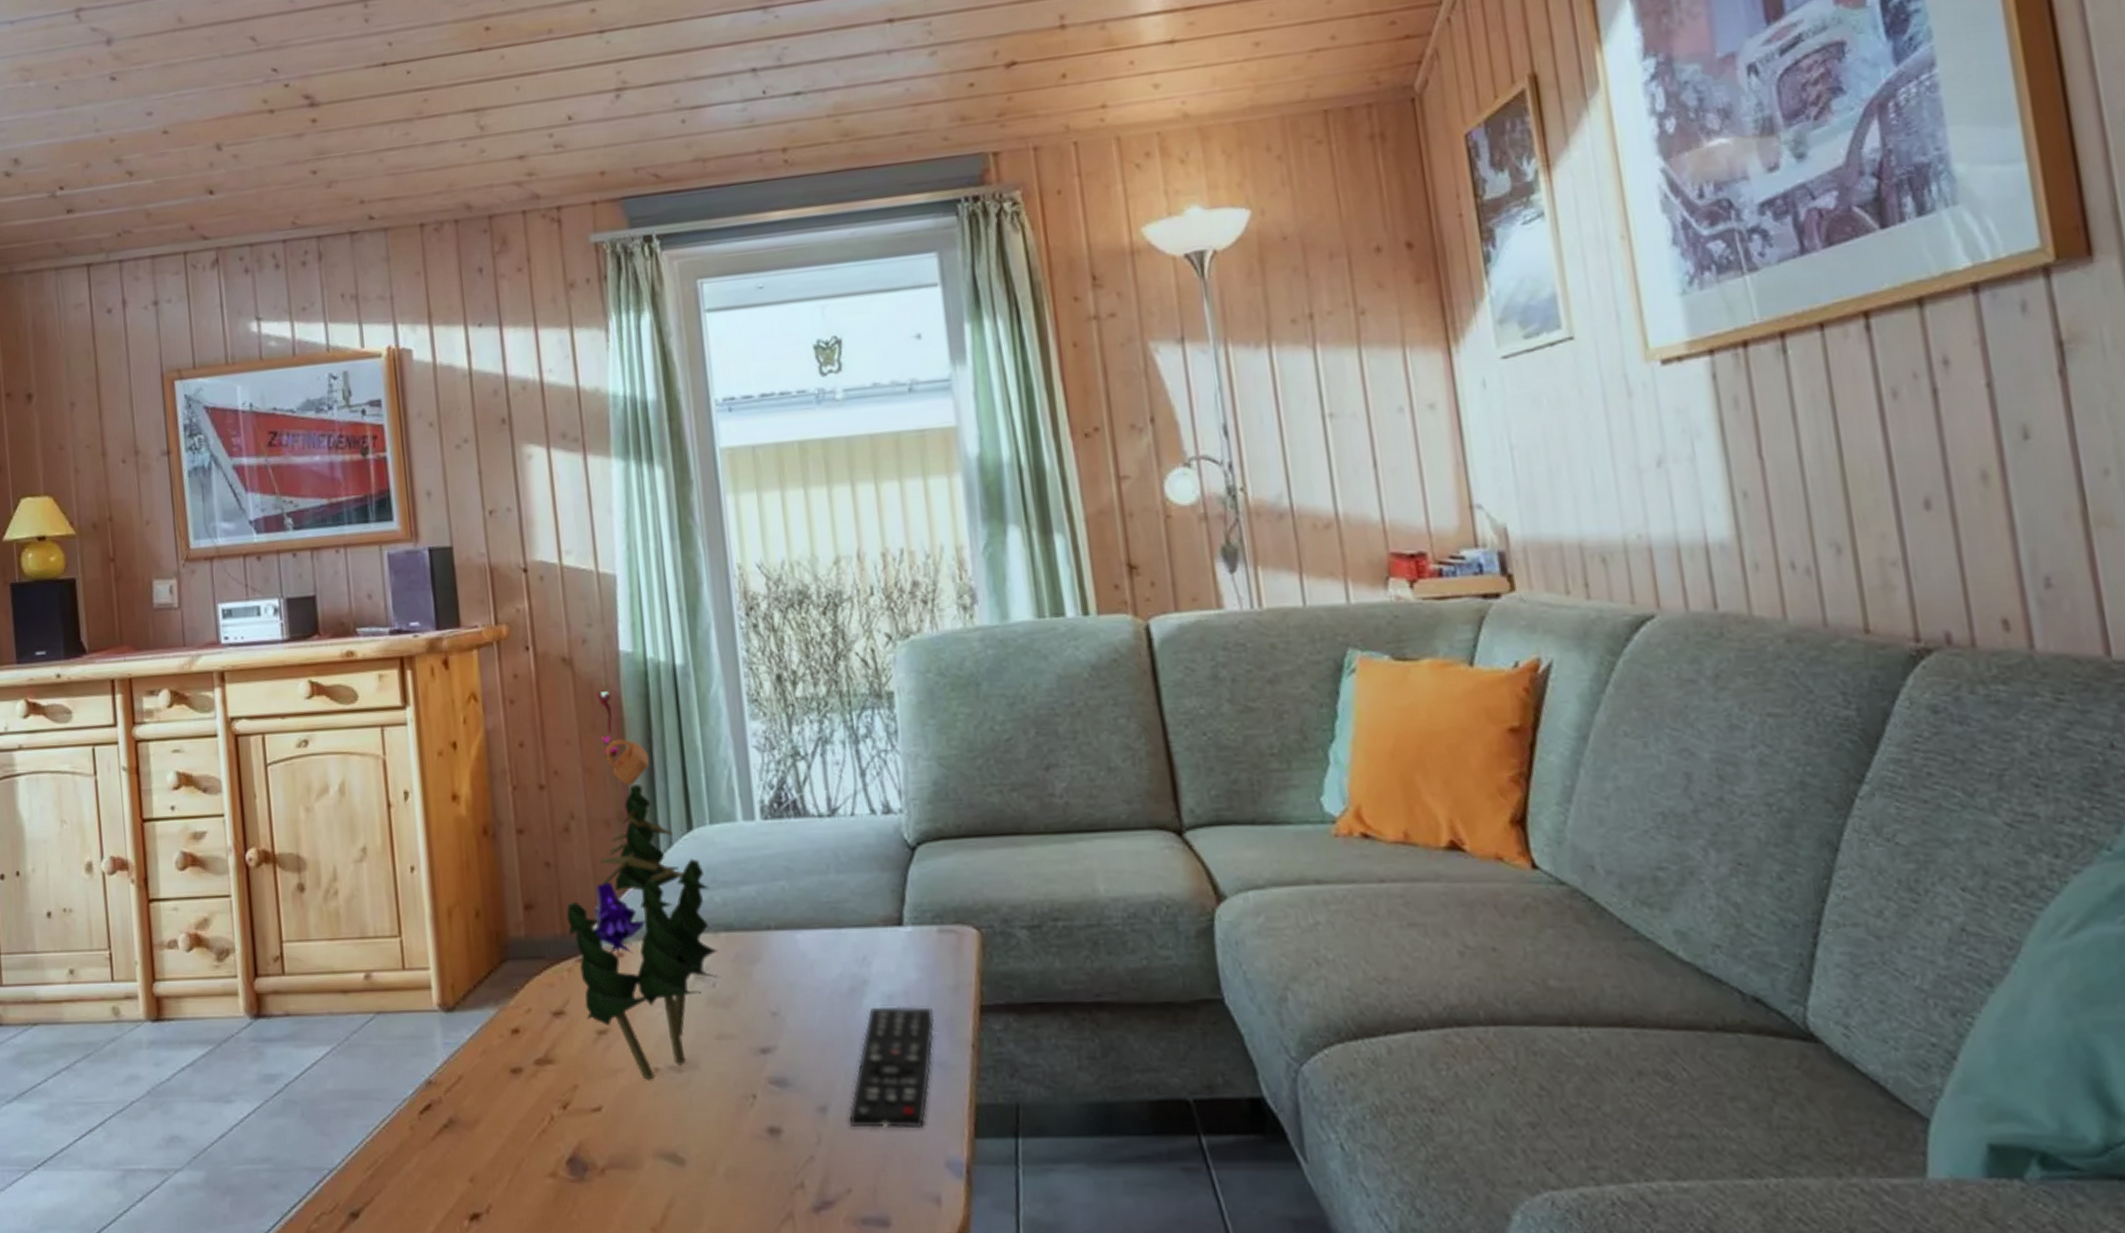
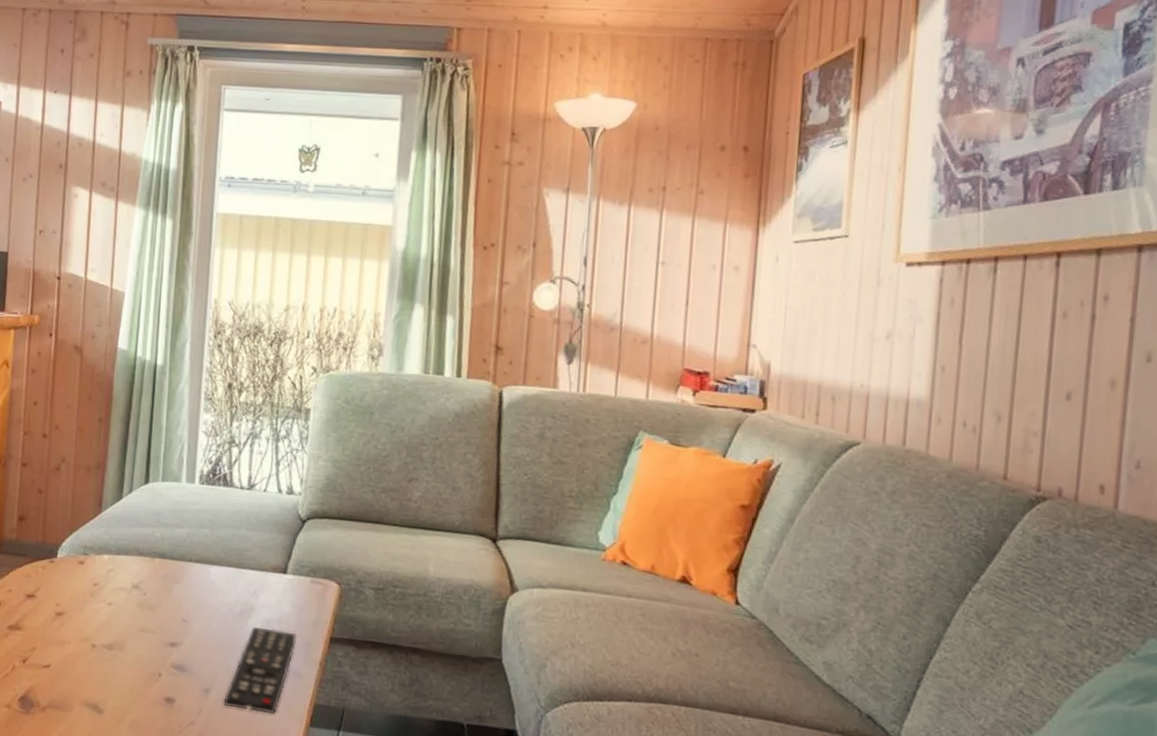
plant: present [566,691,721,1080] -> none [47,375,153,652]

